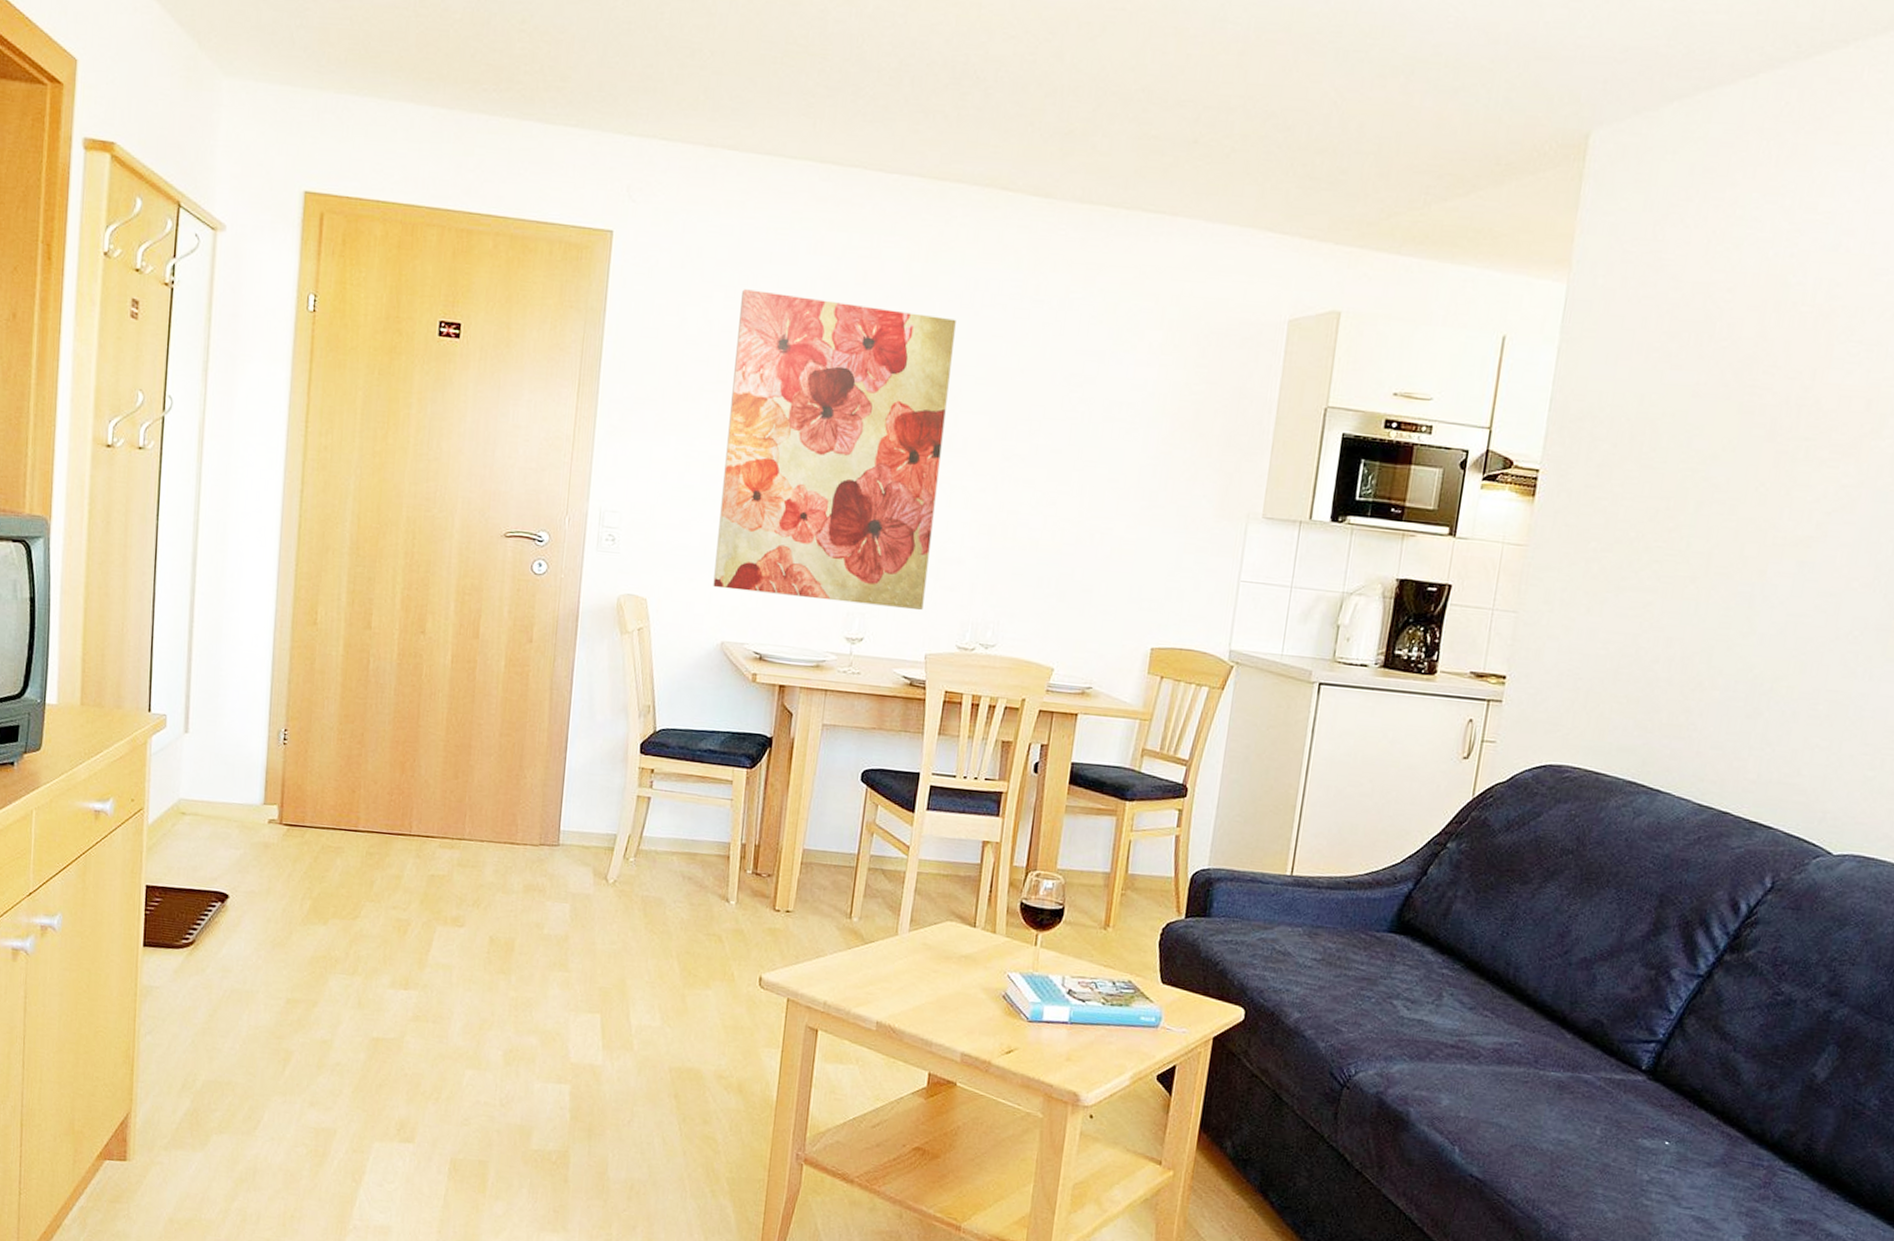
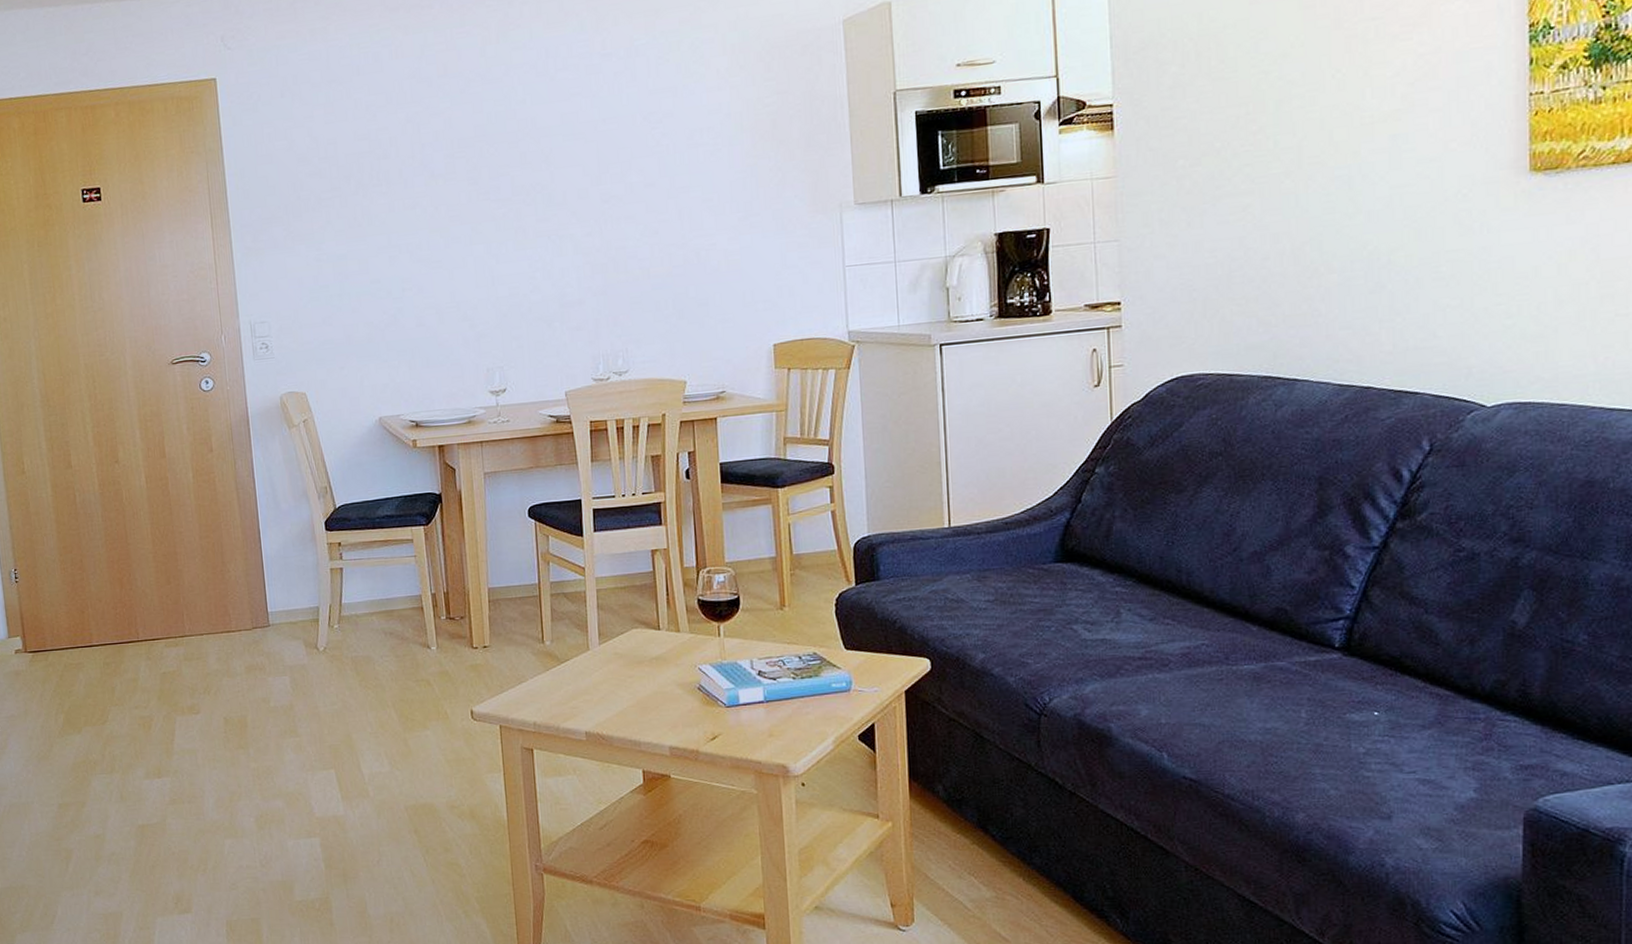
wall art: present [713,289,956,611] -> none [339,88,555,371]

